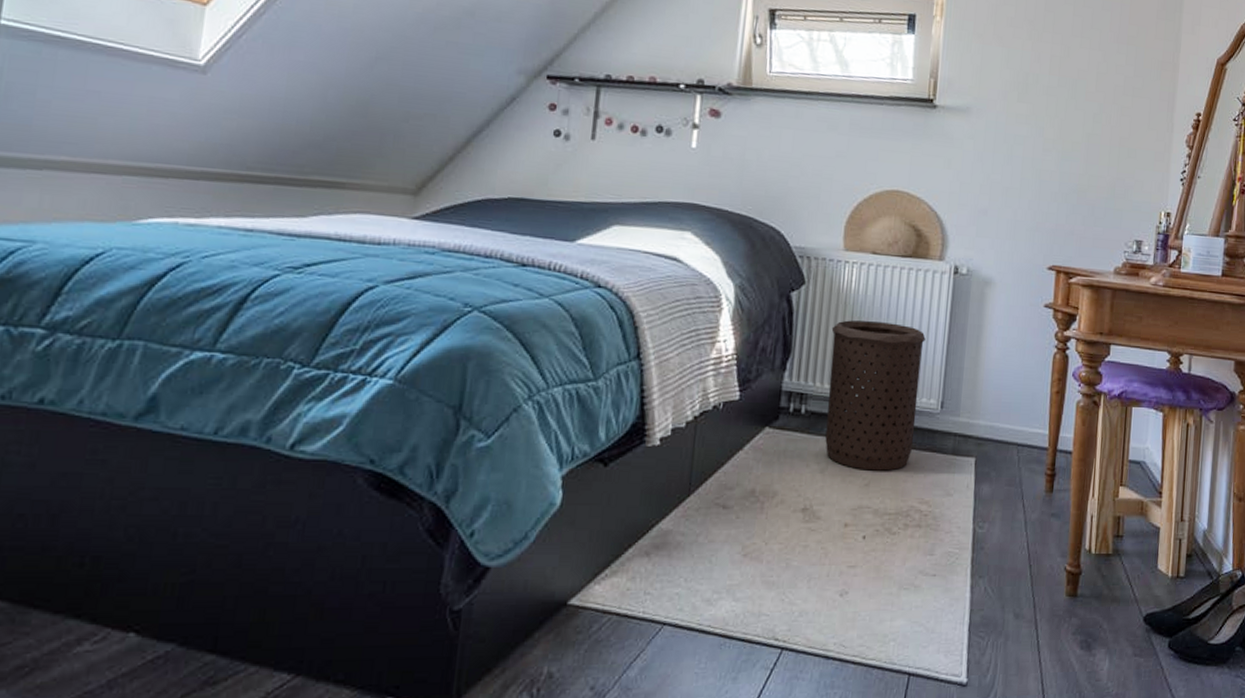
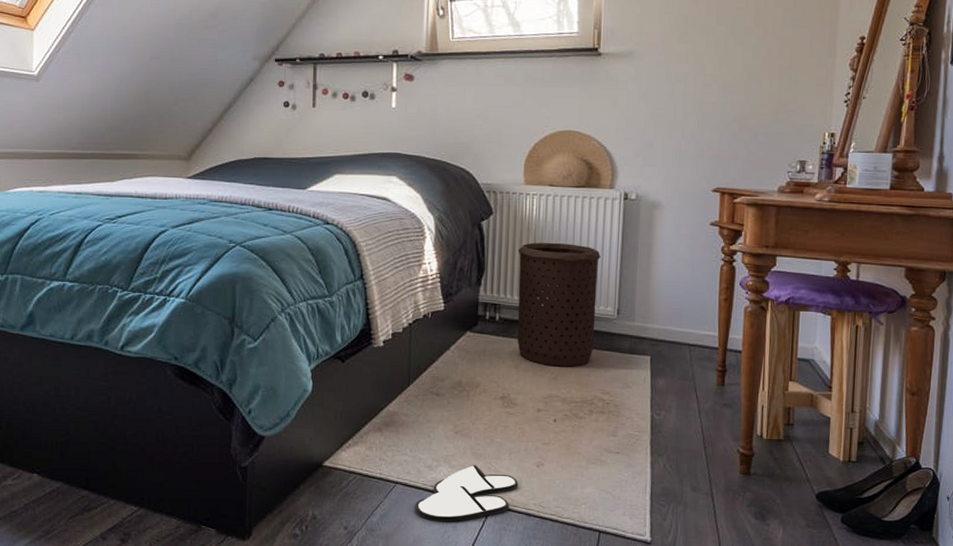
slippers: none [685,595,817,673] -> present [415,464,519,522]

